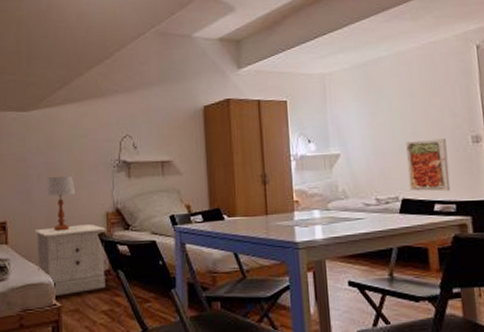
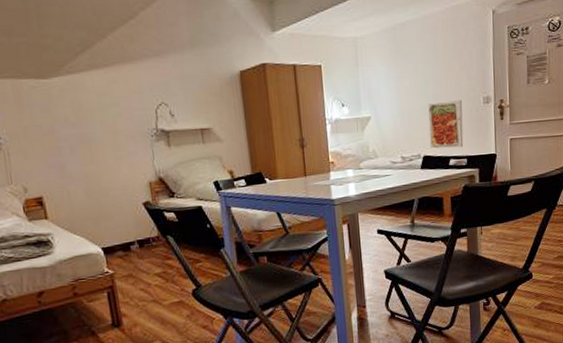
nightstand: present [34,224,106,297] -> none [75,194,156,266]
table lamp: present [44,176,76,231] -> none [80,147,115,203]

